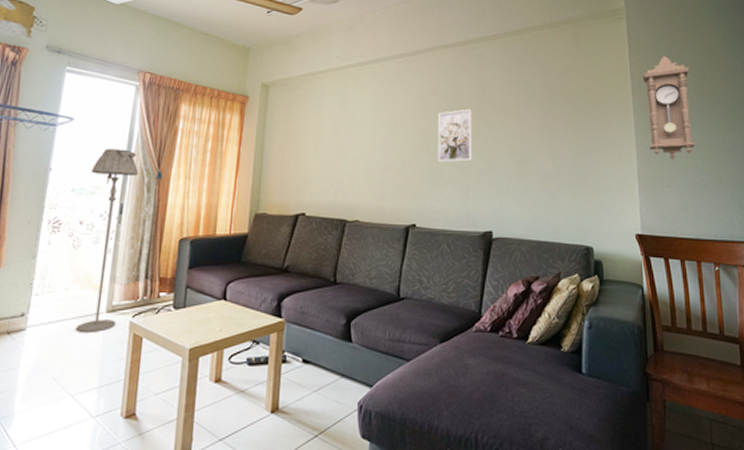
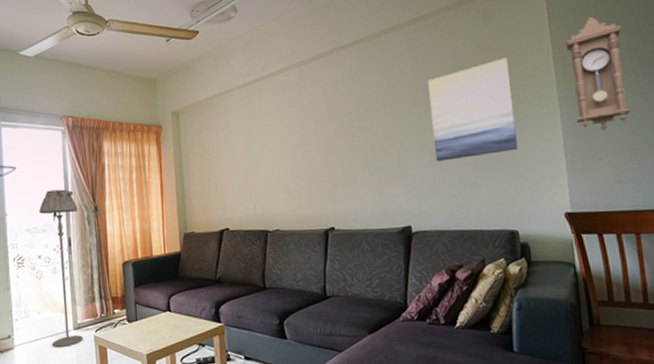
wall art: present [438,108,472,163] -> none [345,107,384,165]
wall art: none [518,80,597,170] -> present [427,57,518,162]

